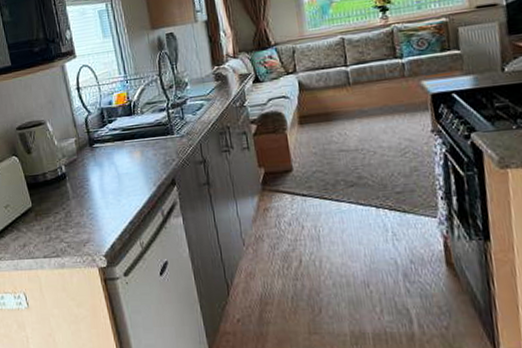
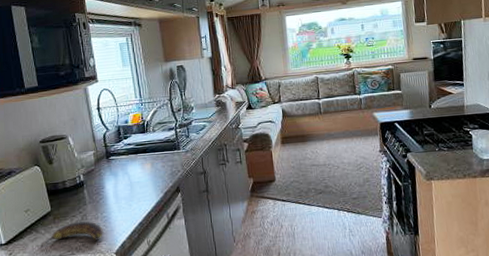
banana: none [23,219,90,247] -> present [40,221,103,246]

